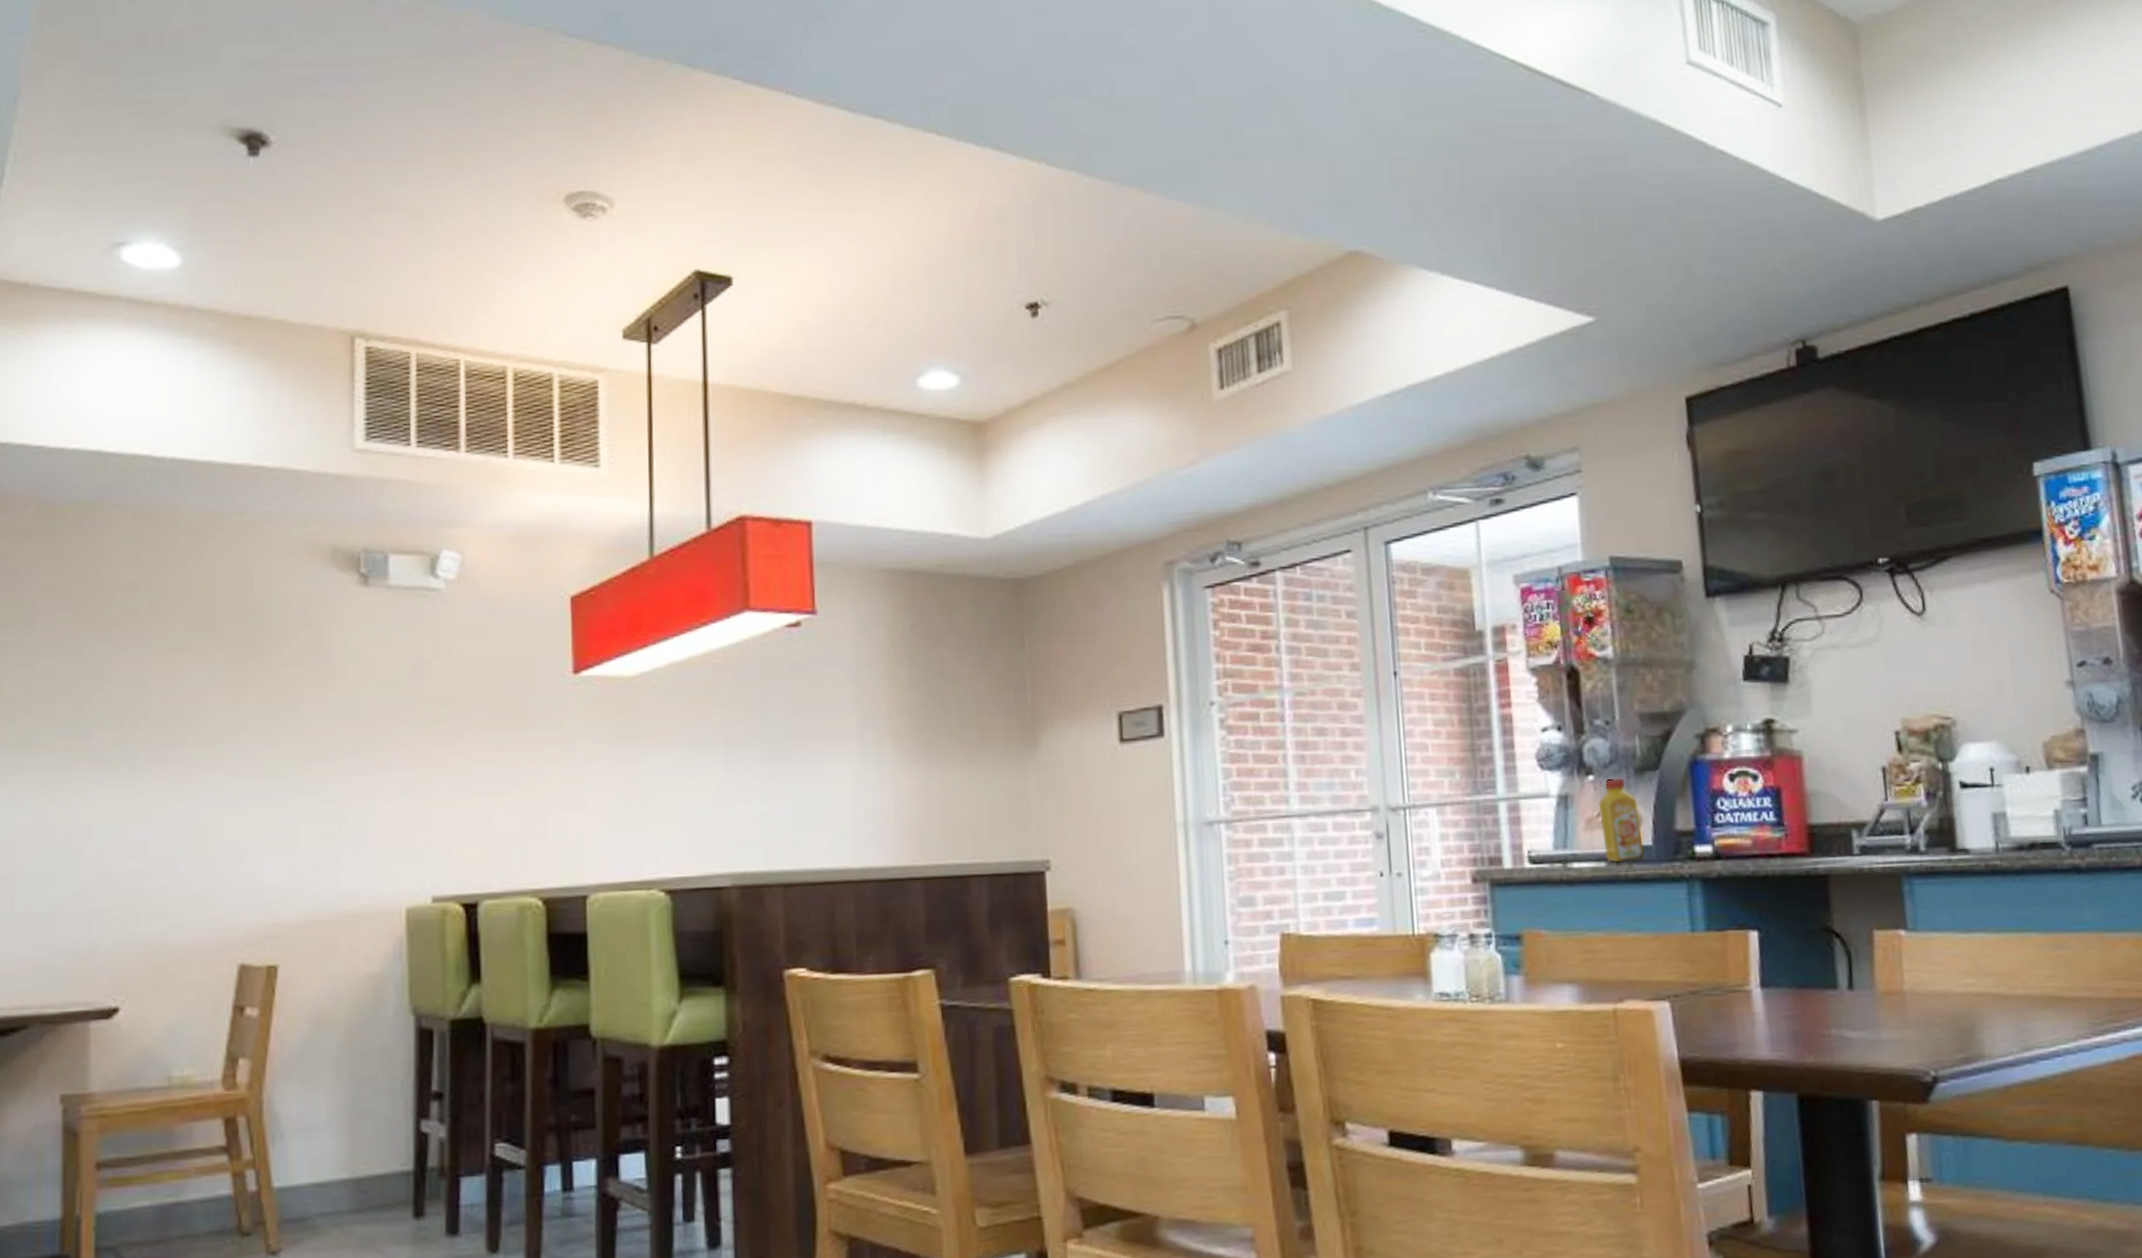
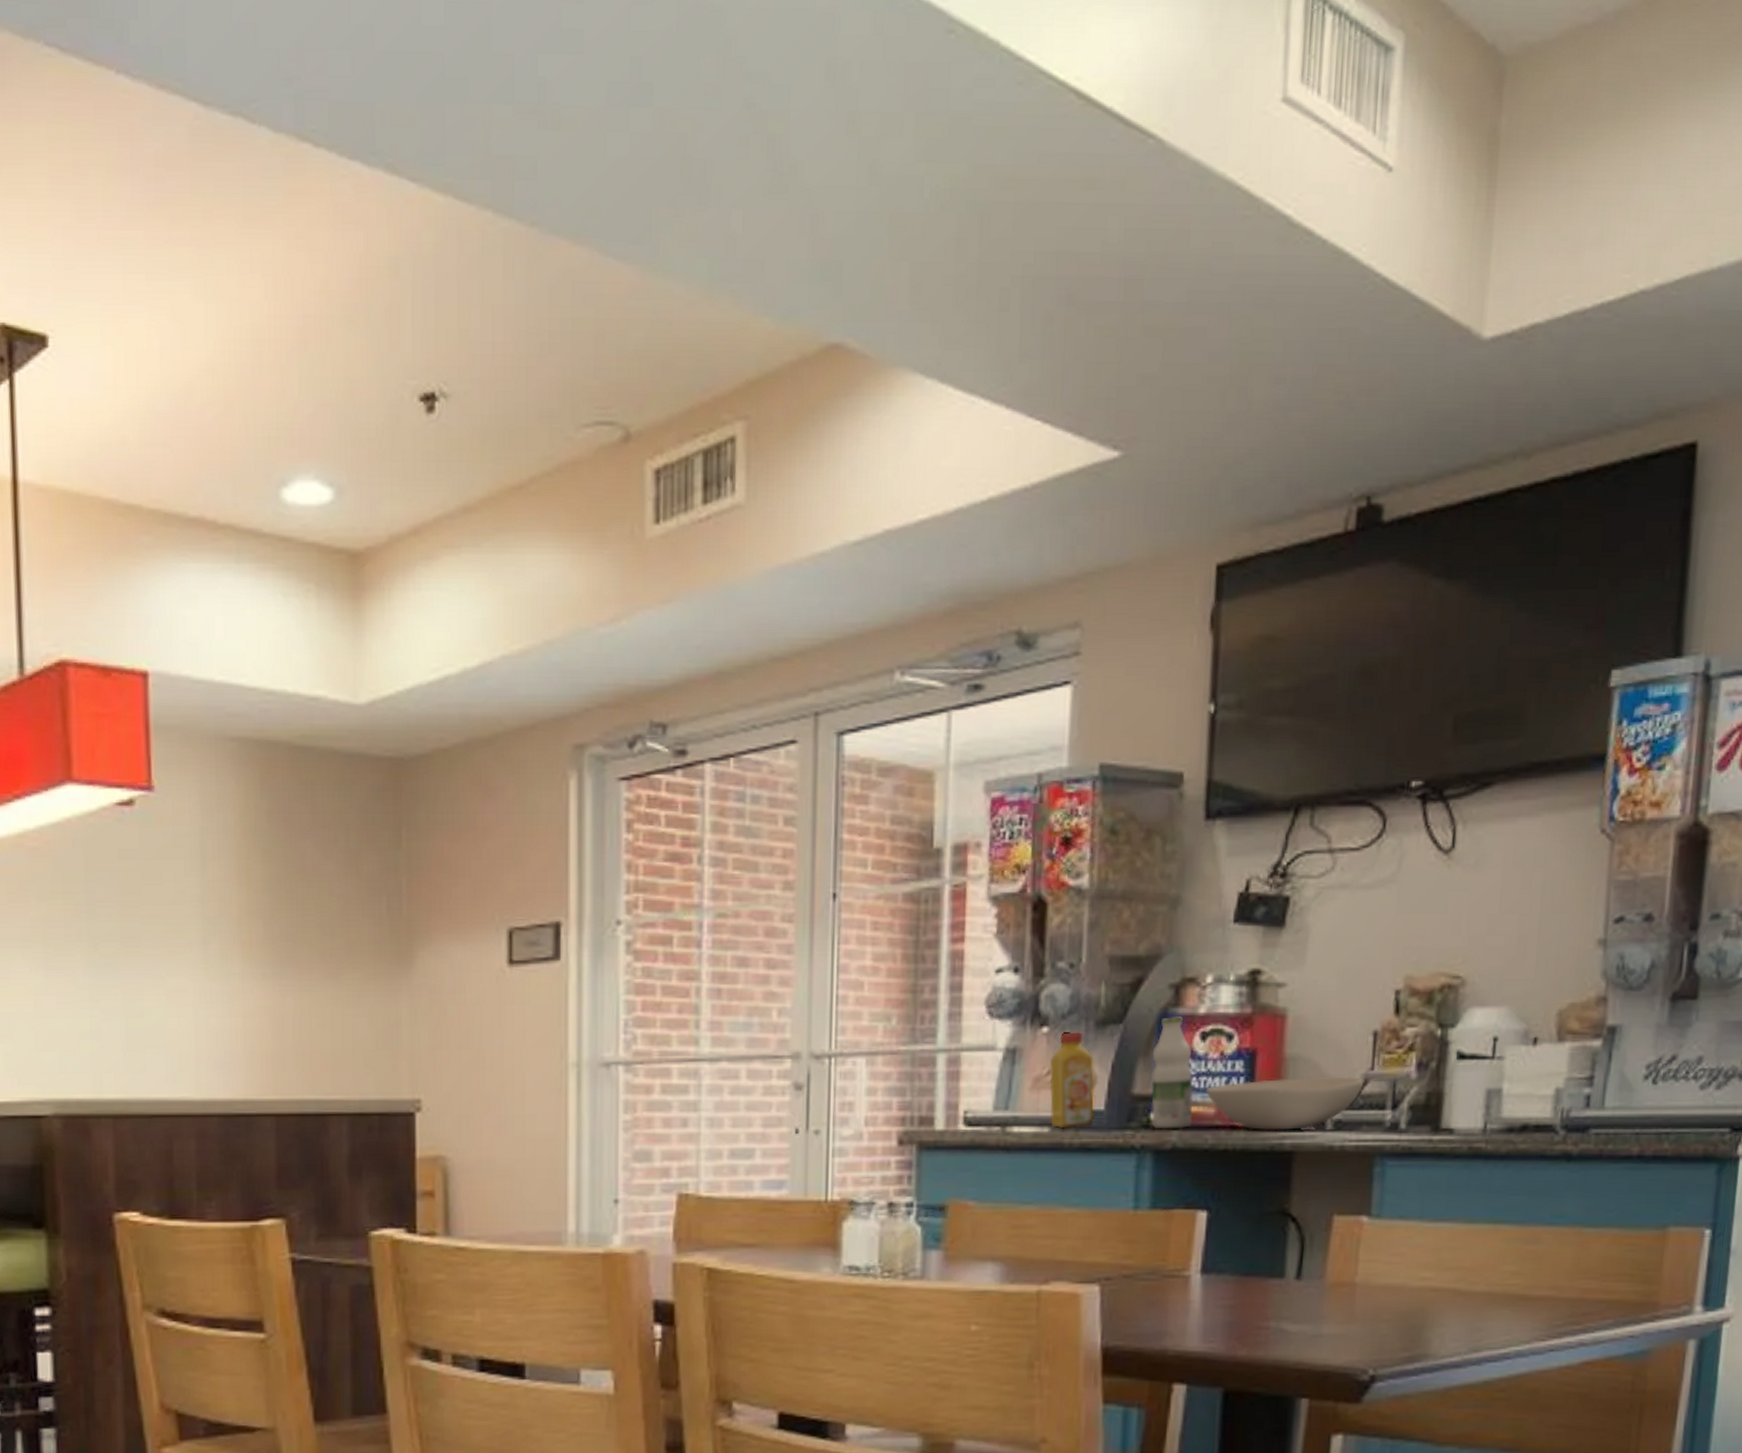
juice bottle: none [1688,762,1733,860] -> present [1151,1017,1193,1129]
bowl: none [1739,807,1881,857] -> present [1204,1076,1364,1130]

